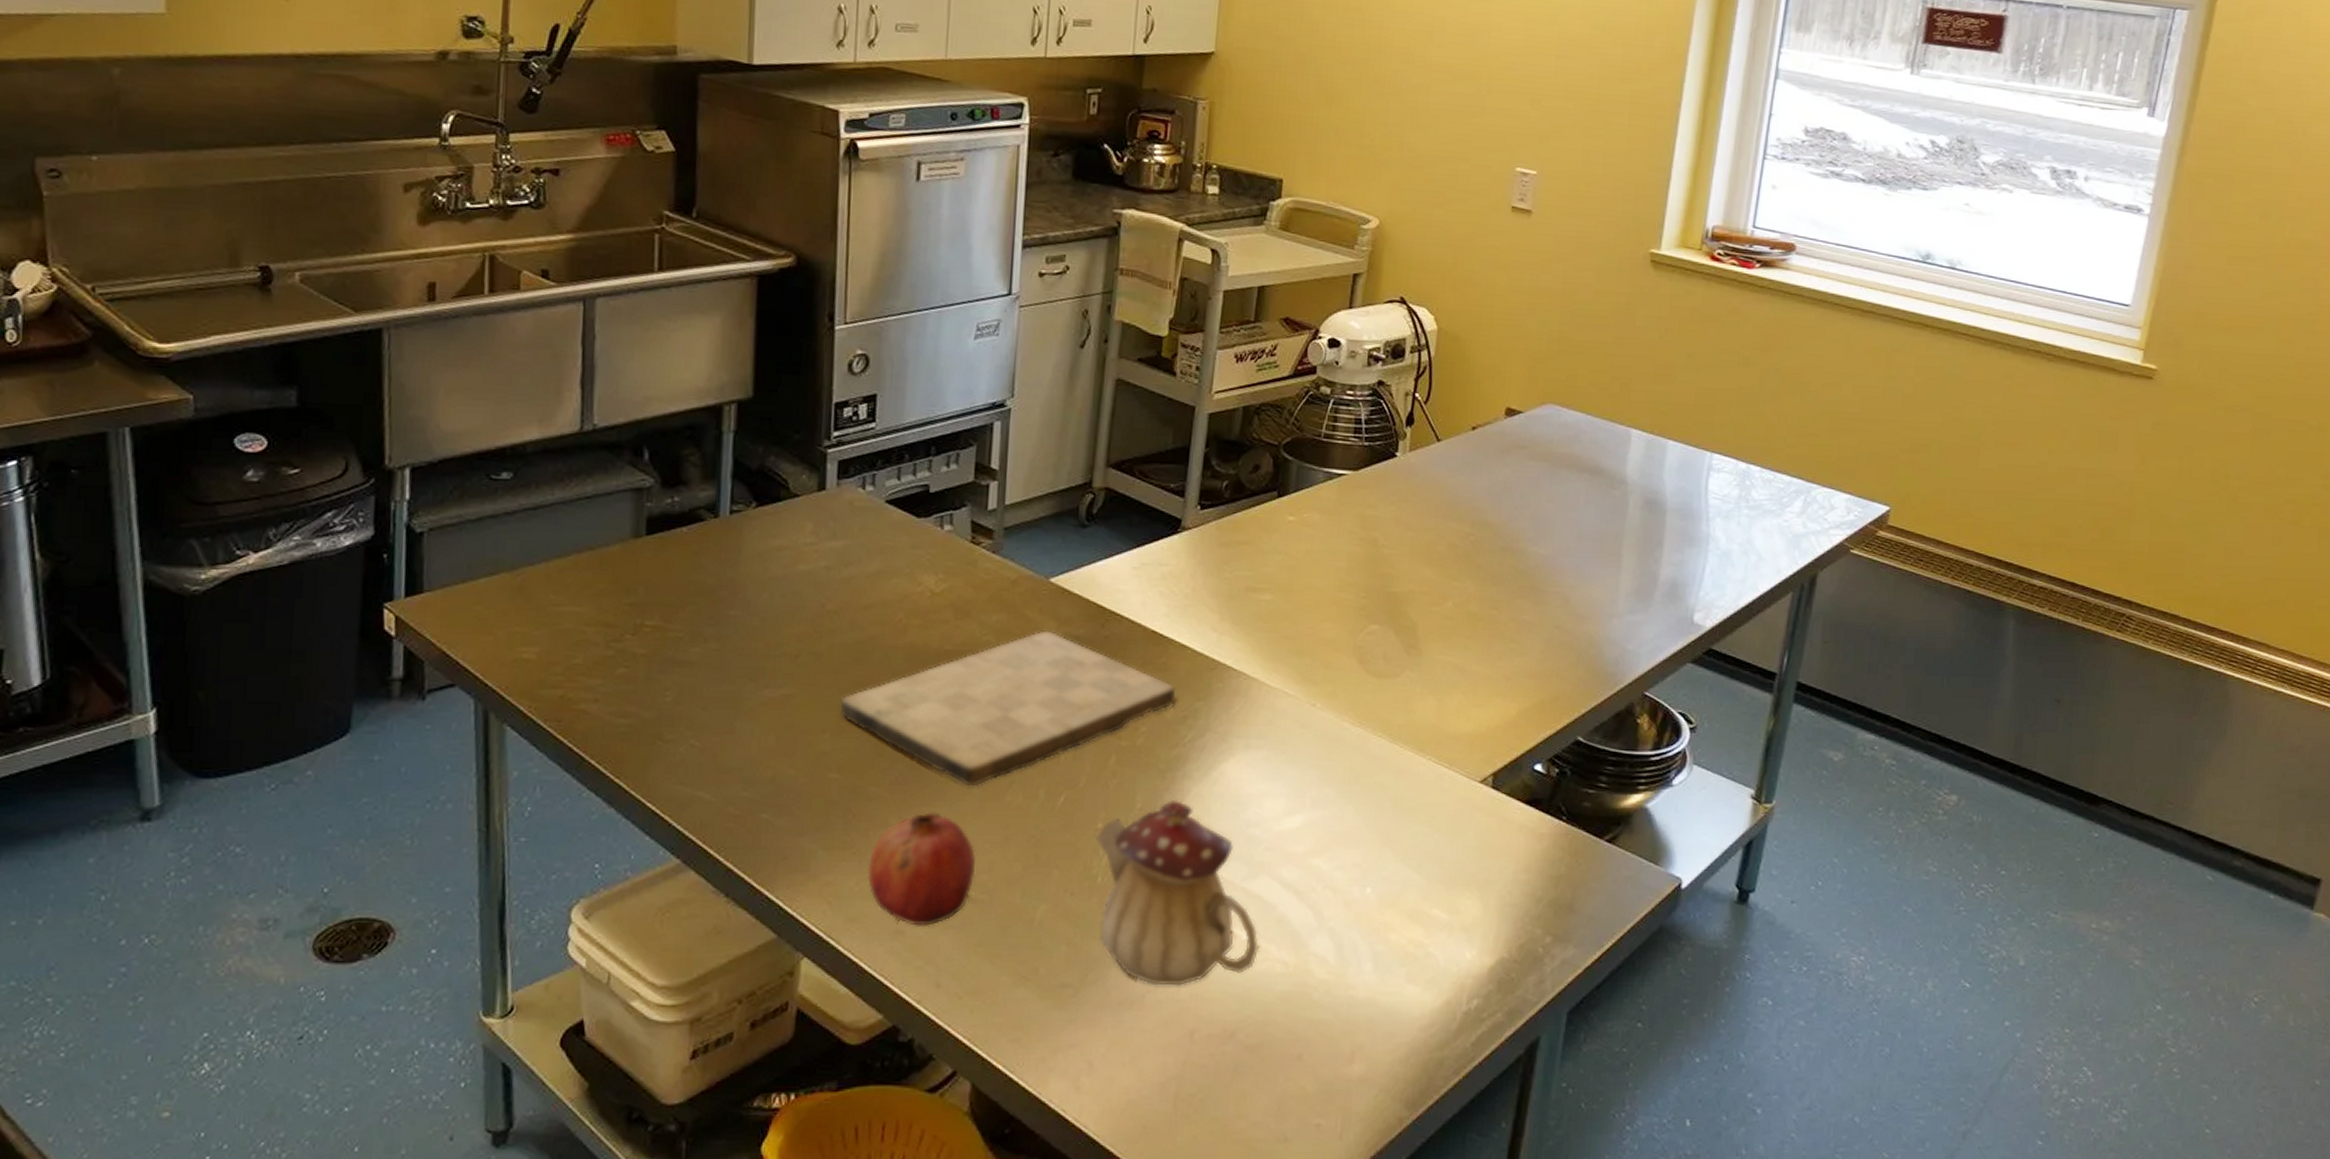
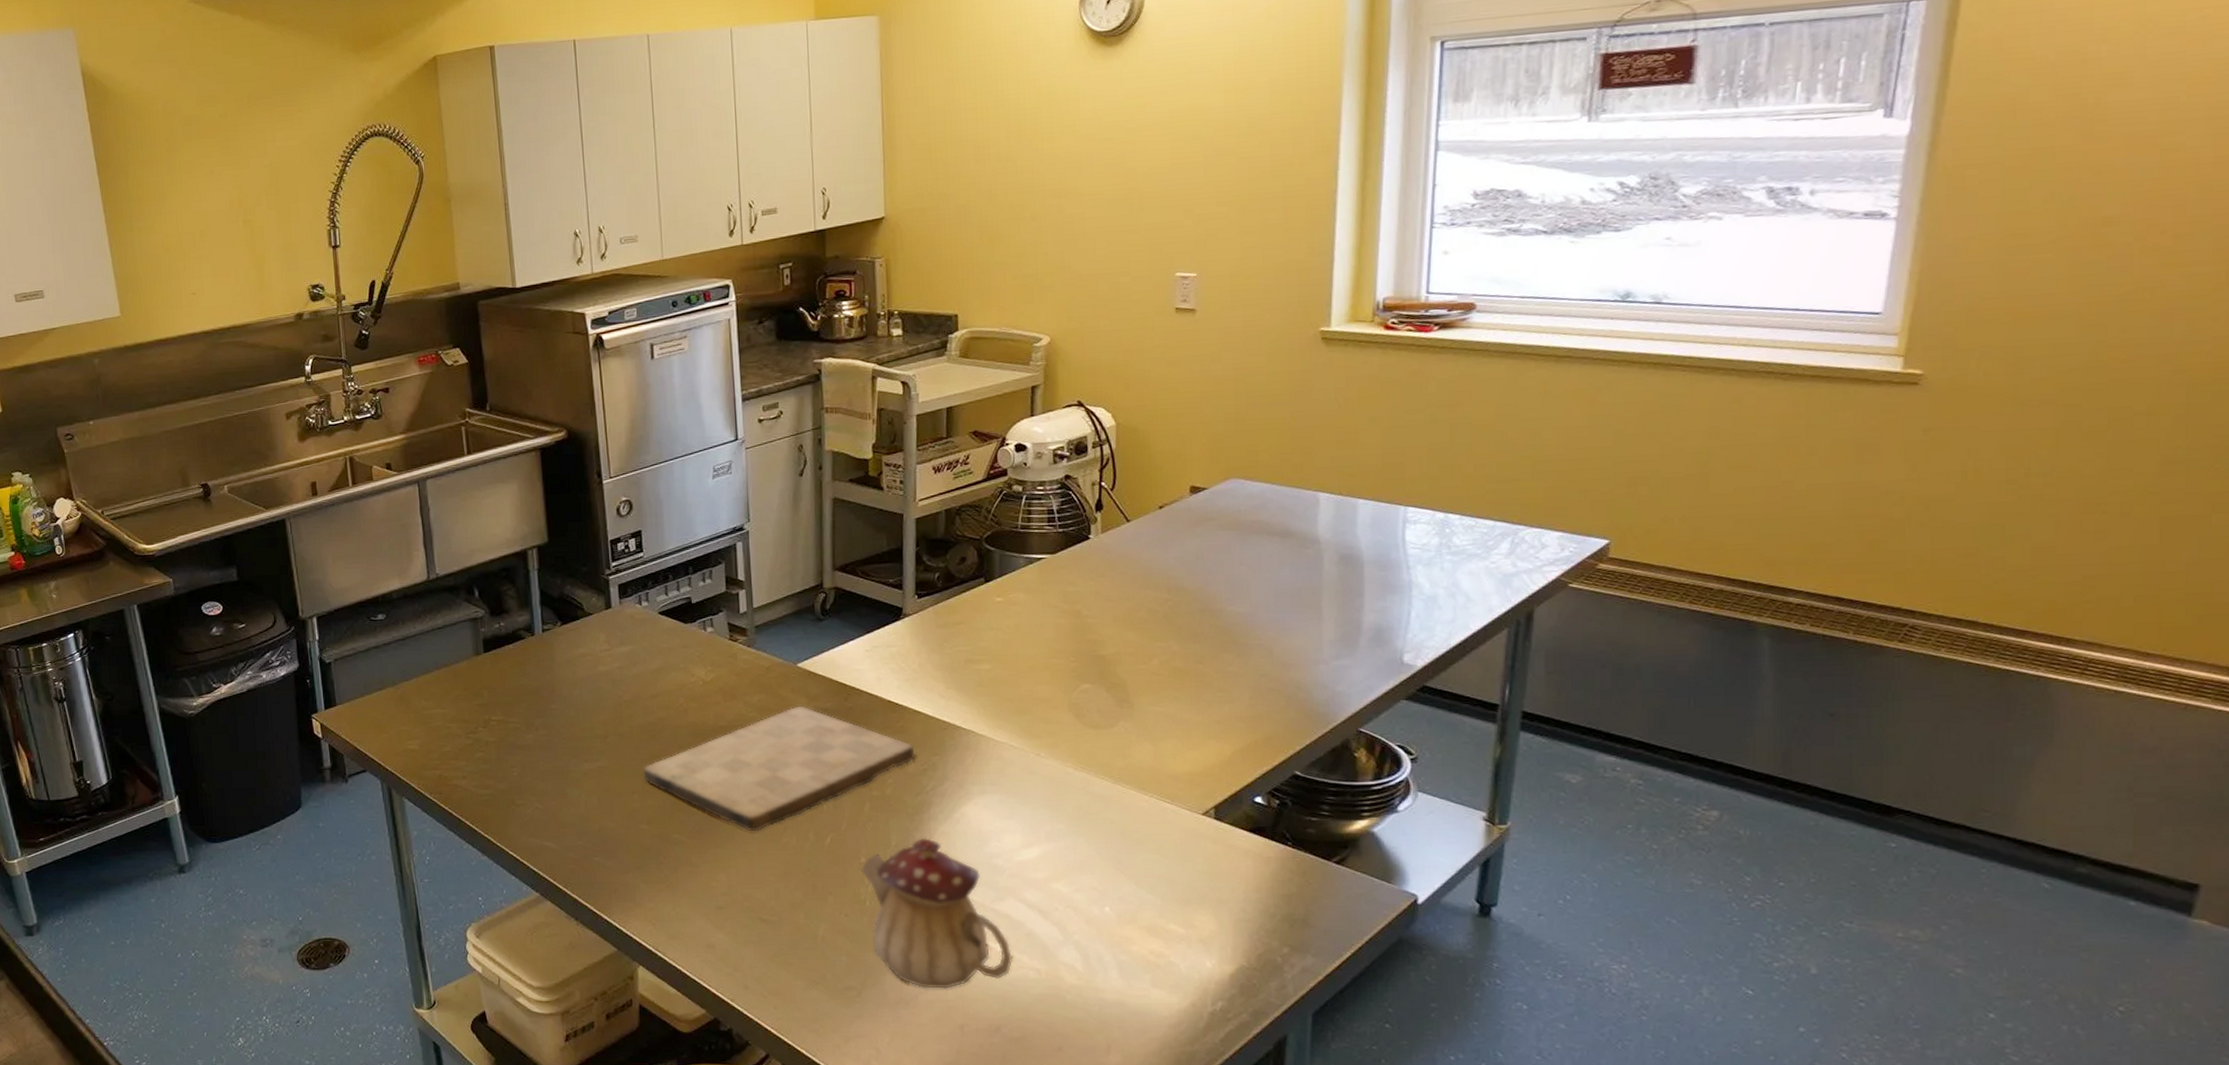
fruit: present [867,812,976,926] -> none [679,853,766,942]

